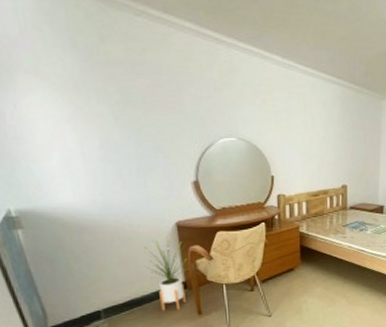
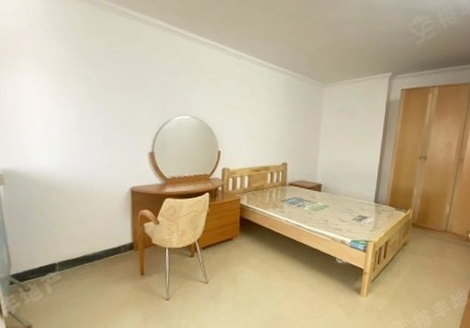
house plant: present [143,236,189,311] -> none [99,200,137,269]

